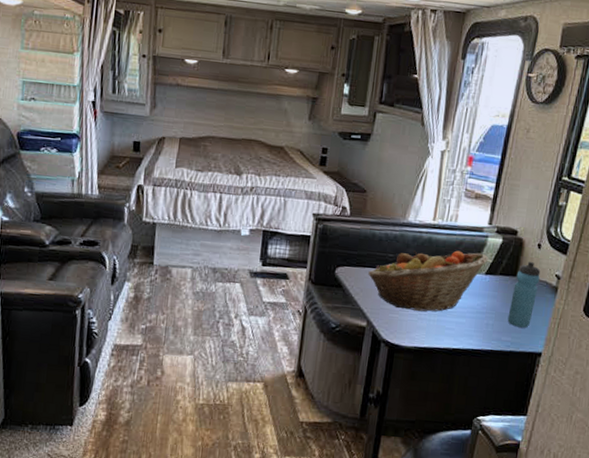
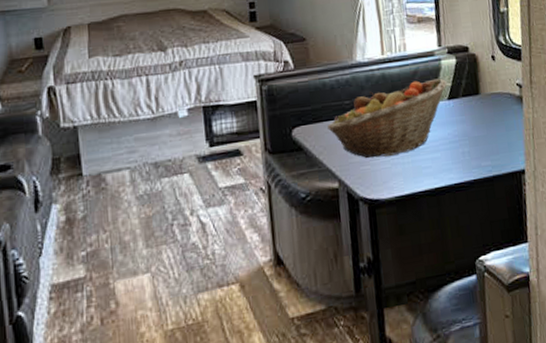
water bottle: present [507,262,541,328] -> none [478,76,506,149]

